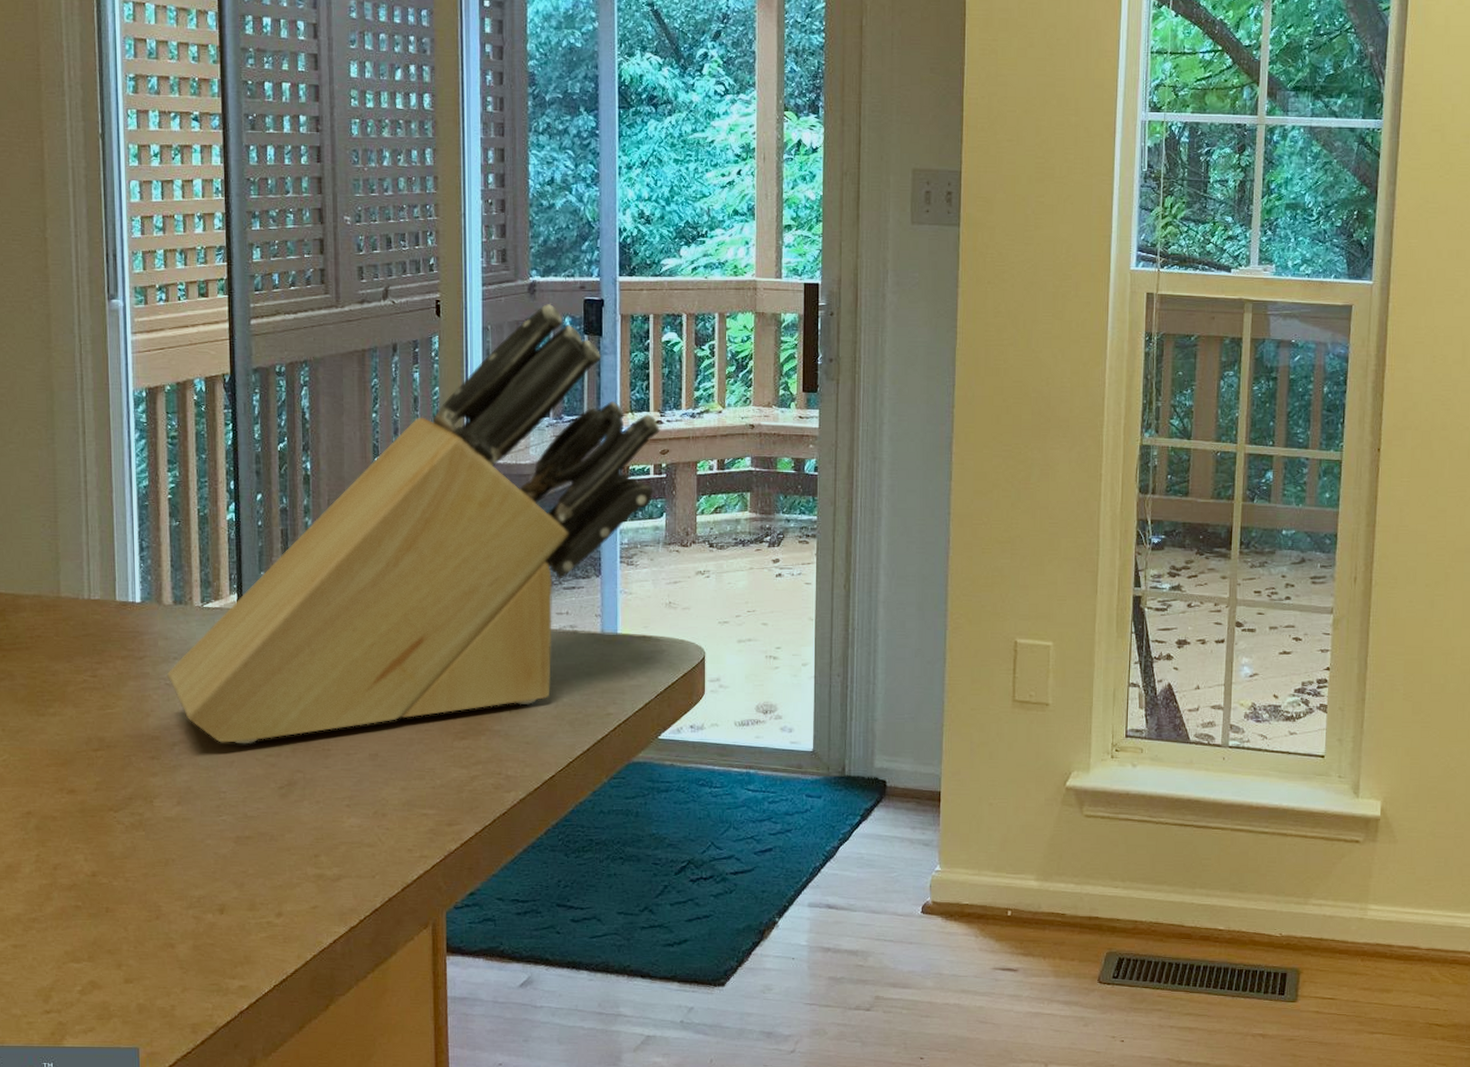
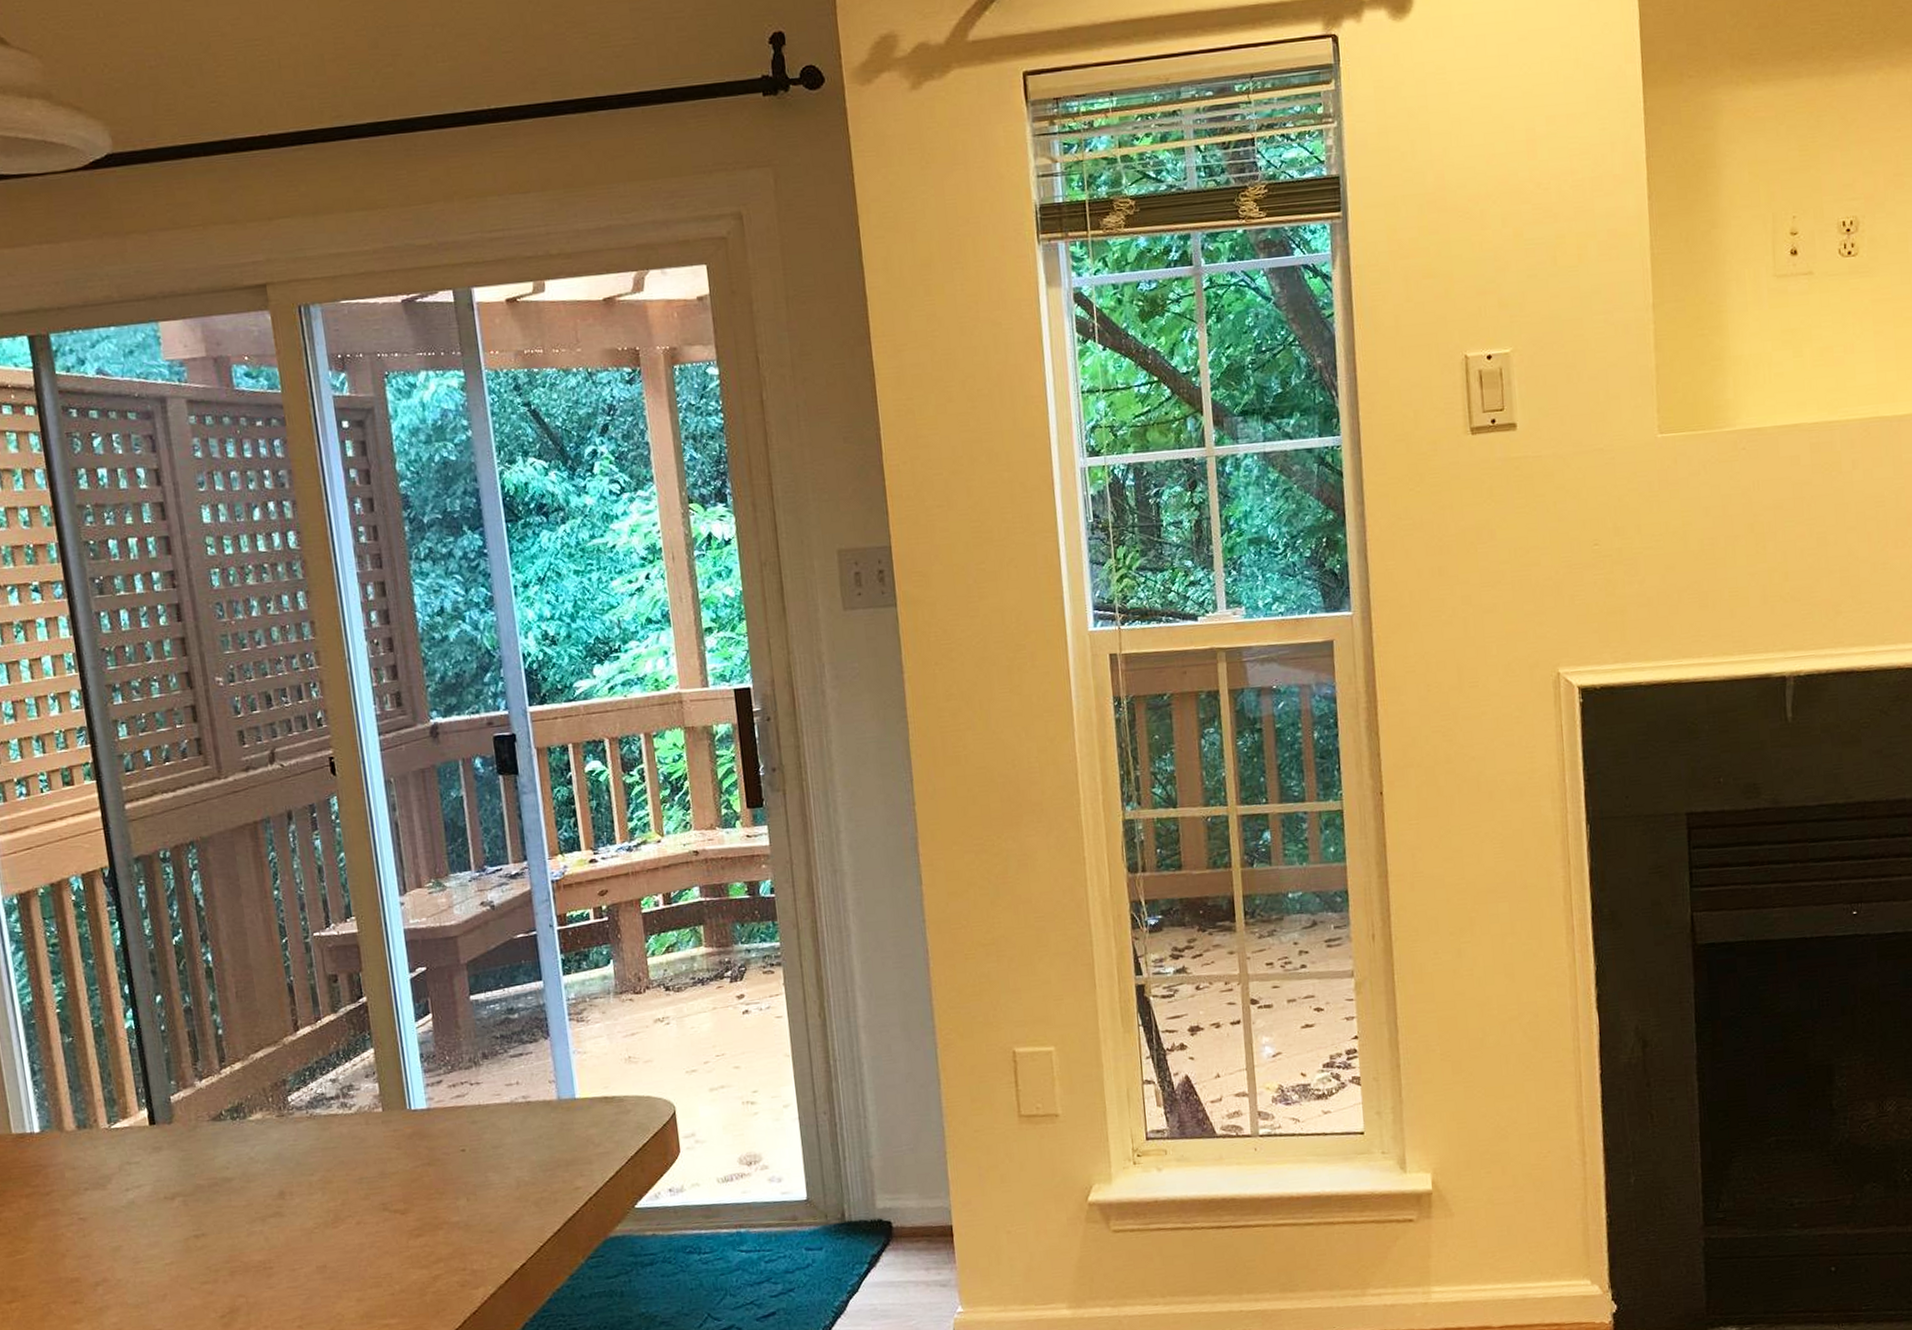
knife block: present [166,303,660,744] -> none [78,745,597,1276]

